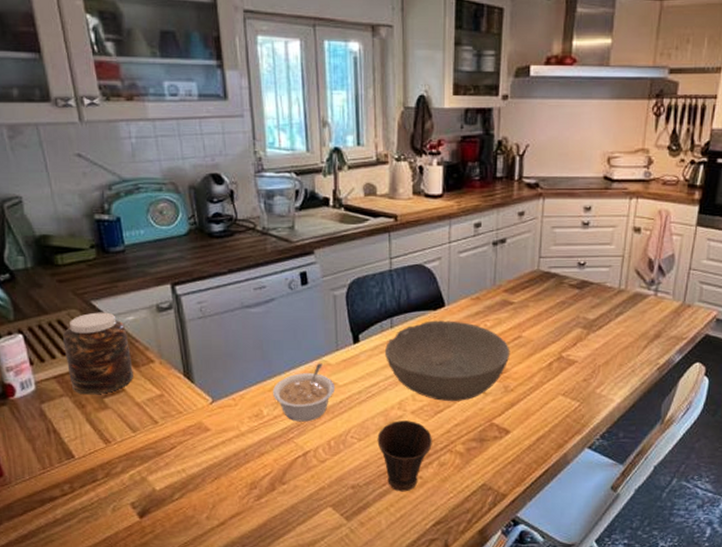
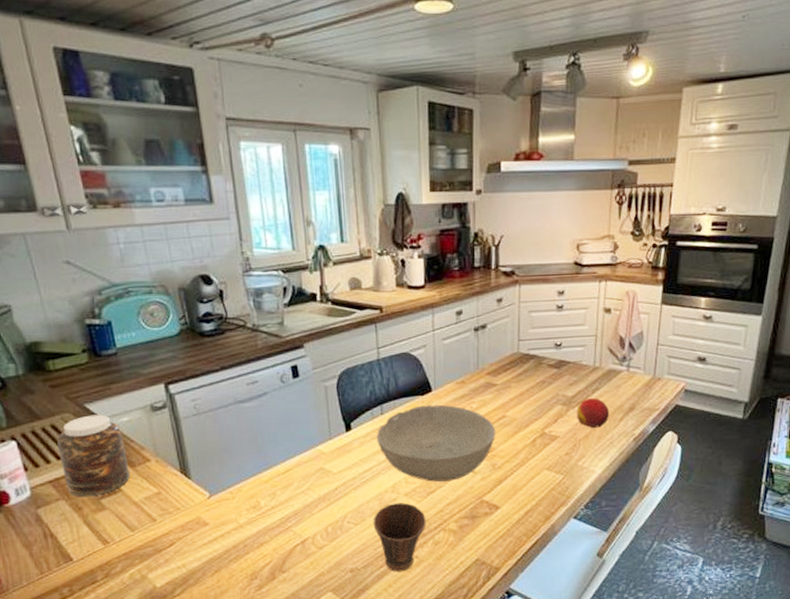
legume: present [272,363,336,422] -> none [268,452,331,511]
fruit: none [597,322,633,355] -> present [577,397,610,429]

